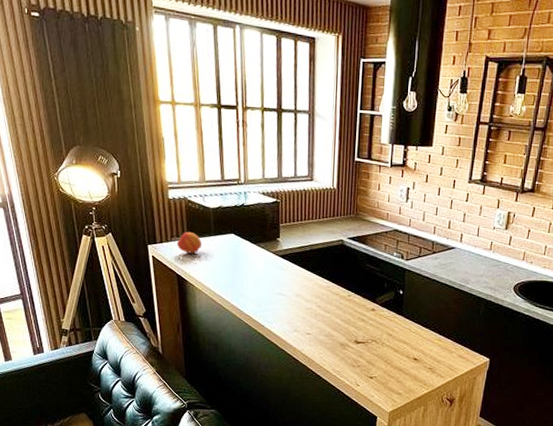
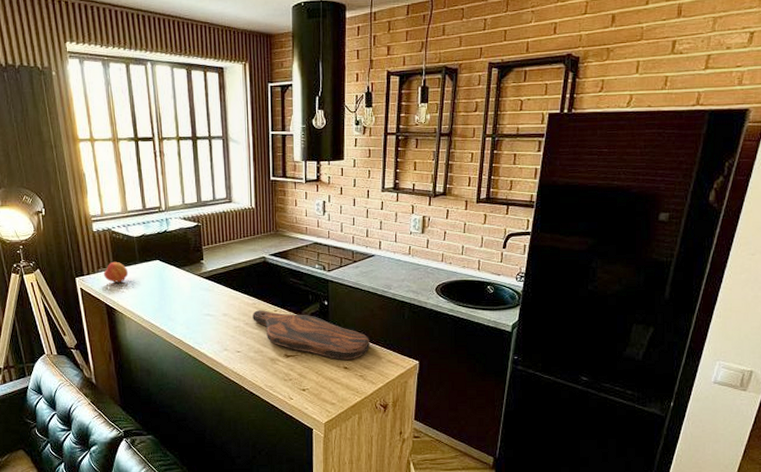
cutting board: none [325,294,442,351] -> present [252,310,370,360]

